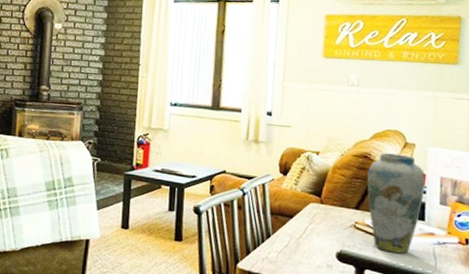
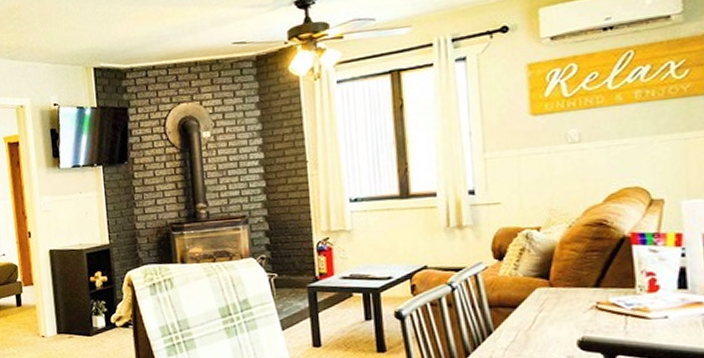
vase: present [367,153,426,254] -> none [605,214,683,332]

